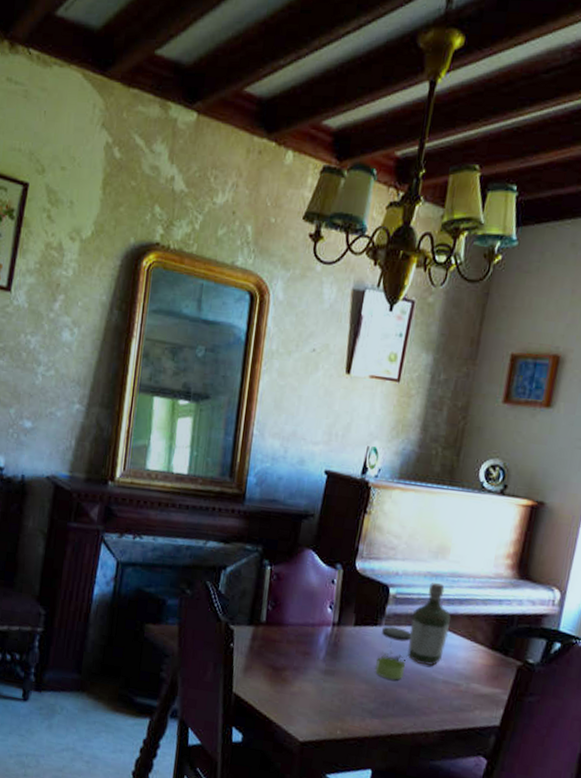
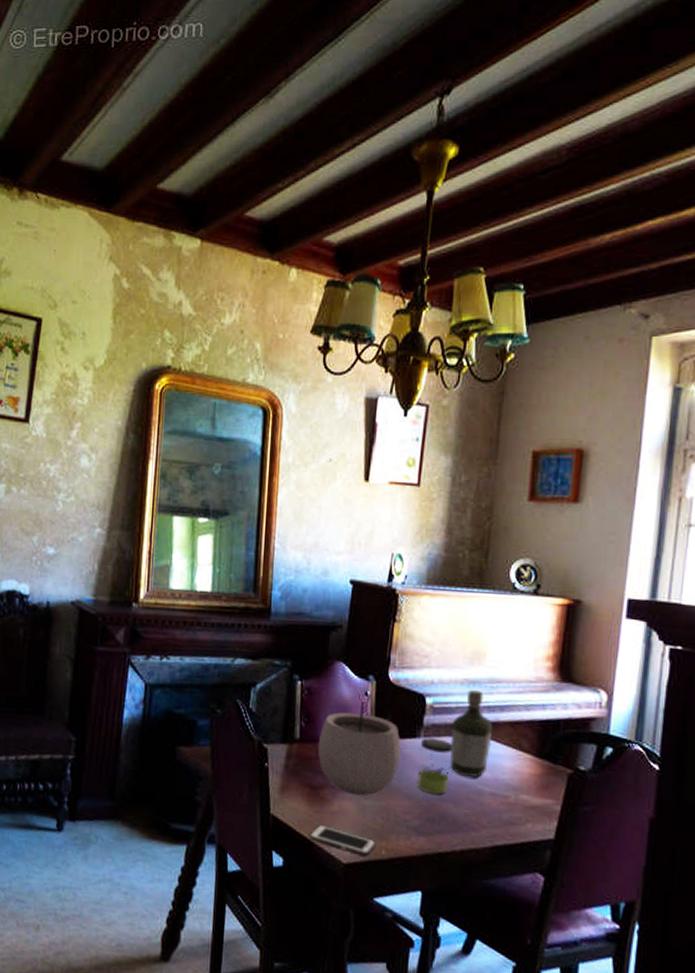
cell phone: none [269,704,332,736] -> present [309,825,376,856]
plant pot: none [282,582,363,679] -> present [317,694,401,796]

